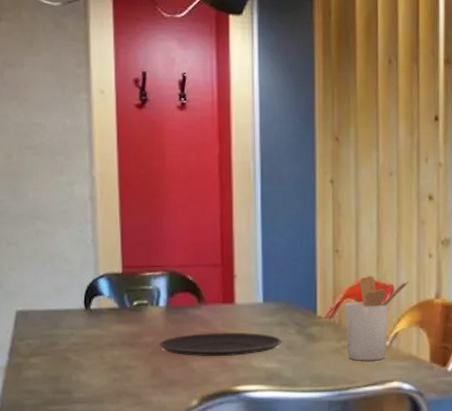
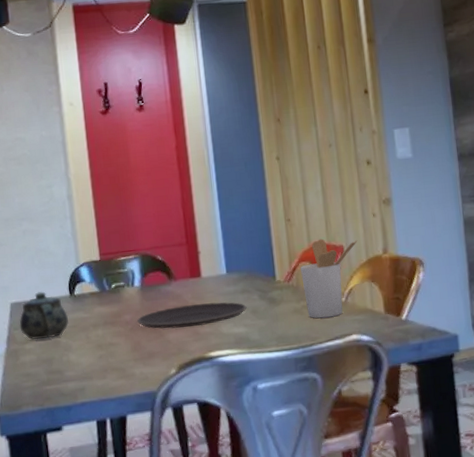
teapot: none [24,301,81,354] -> present [19,291,69,340]

